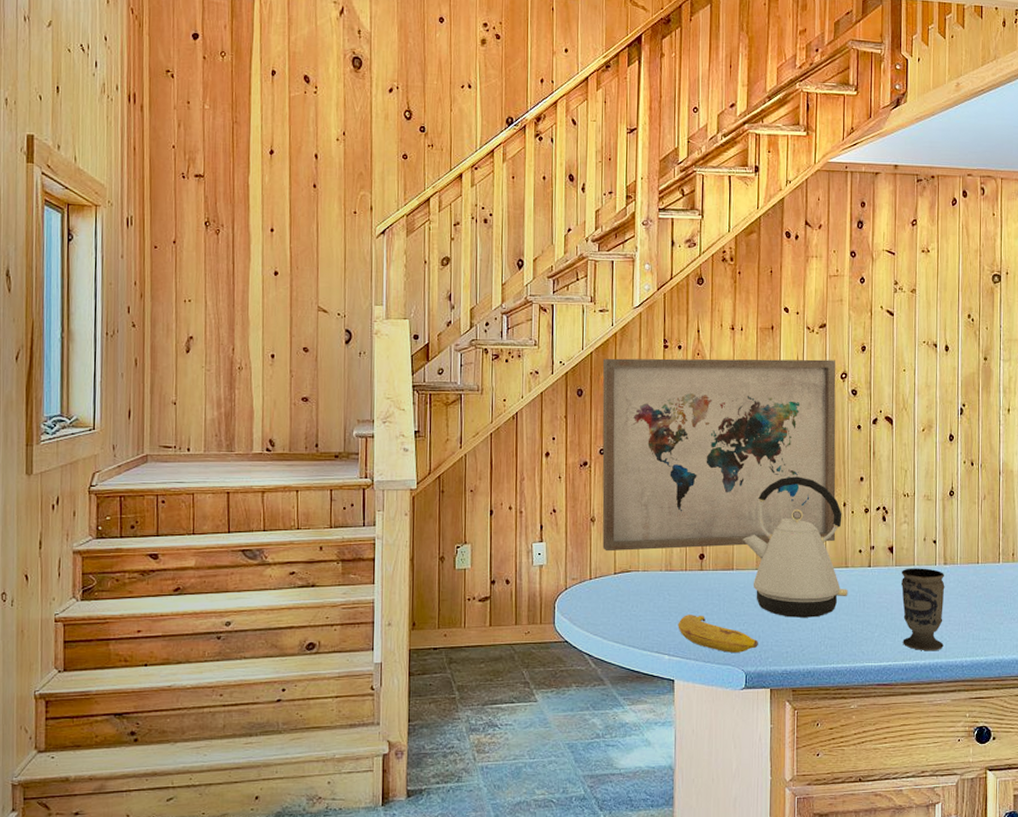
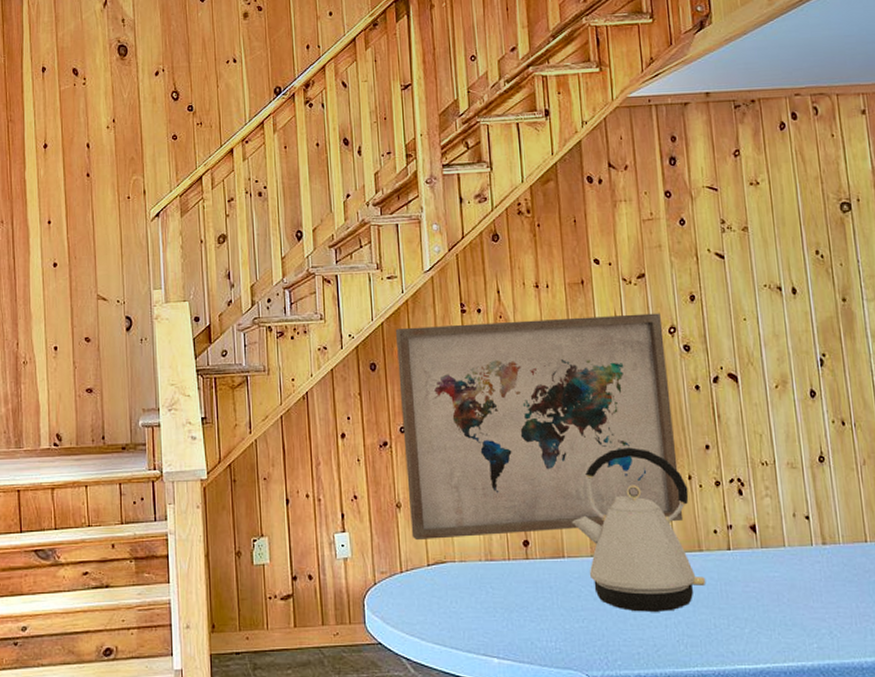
fruit: present [678,615,758,653] -> none [505,610,603,654]
cup: present [901,568,945,651] -> none [769,549,835,651]

